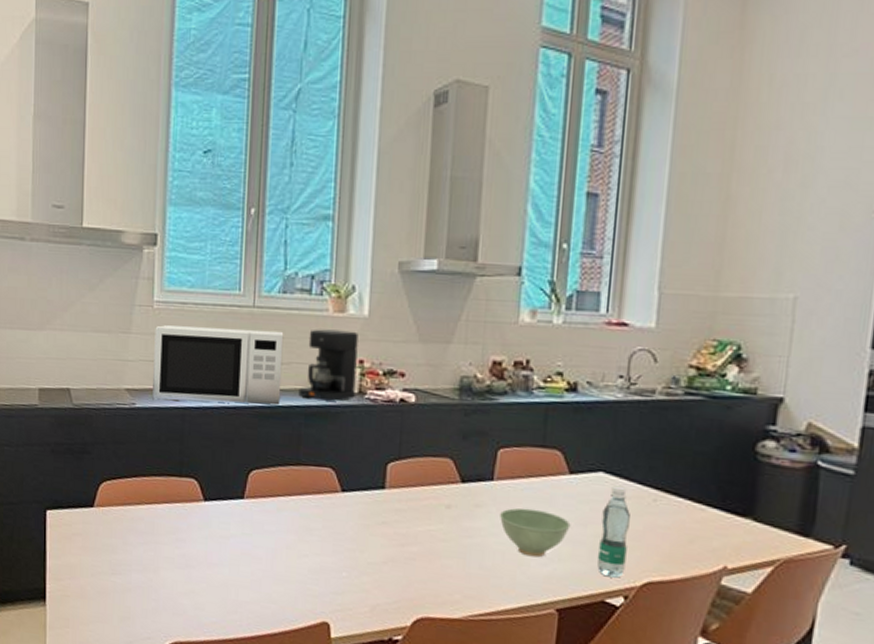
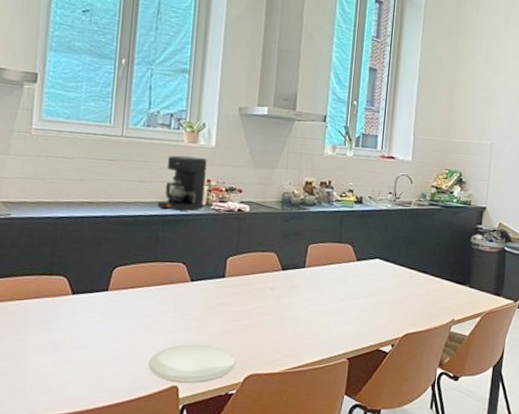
microwave: present [152,325,284,406] -> none [27,149,147,215]
plate: none [292,571,401,622] -> present [147,344,236,383]
bowl: present [500,508,571,558] -> none [309,287,357,322]
bottle: present [596,485,630,578] -> none [374,268,396,332]

